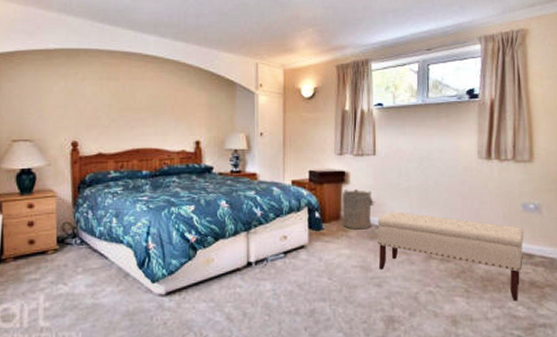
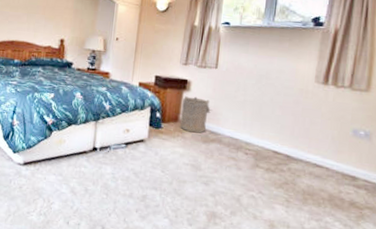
bench: present [377,212,524,301] -> none [208,121,351,217]

